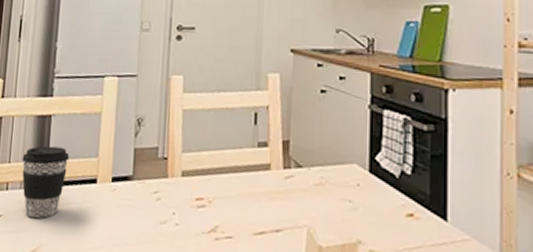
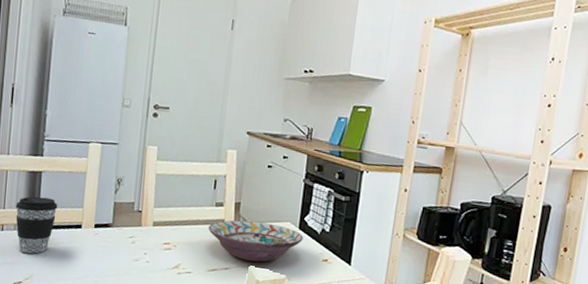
decorative bowl: none [250,164,376,221] -> present [208,220,303,262]

